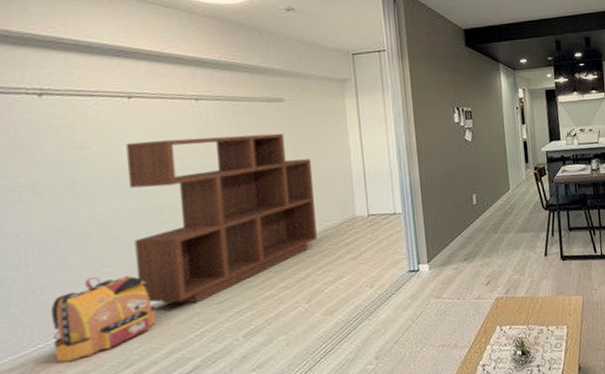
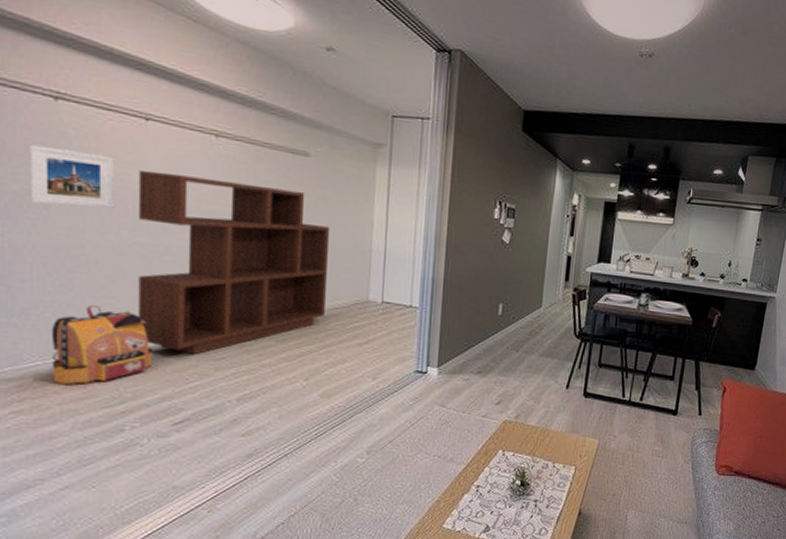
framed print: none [15,136,106,194] -> present [28,144,115,208]

